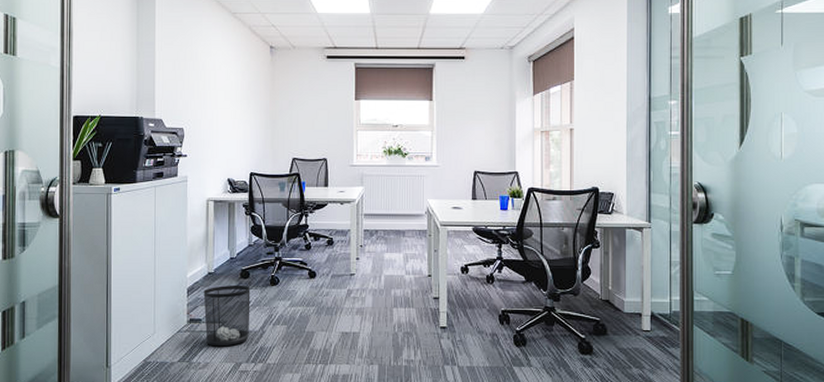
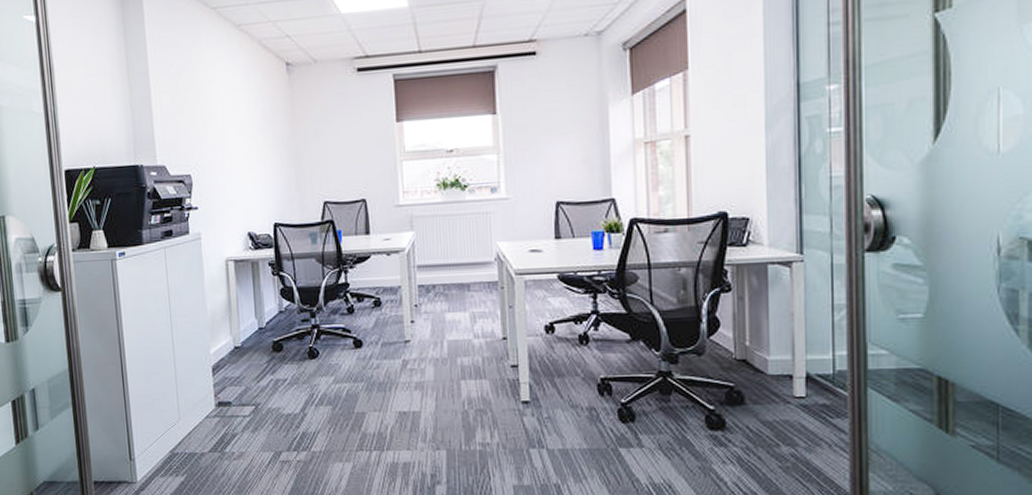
waste bin: present [203,284,251,347] -> none [231,359,288,434]

